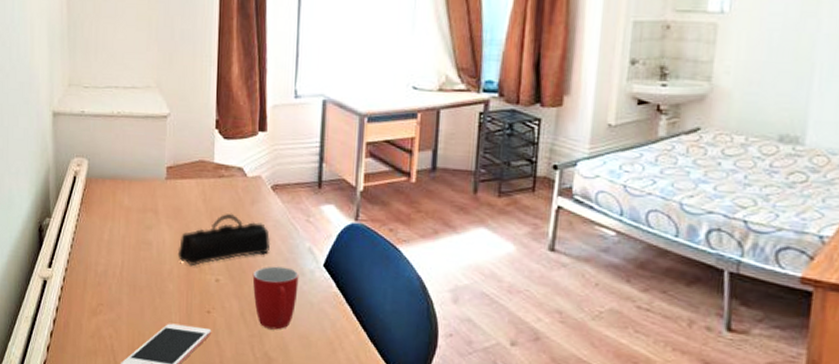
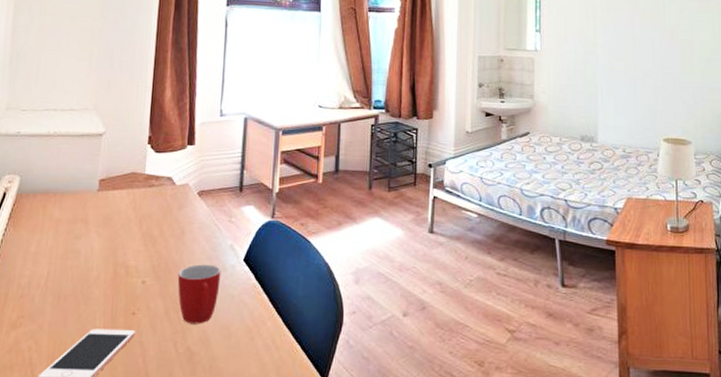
pencil case: present [177,213,271,267] -> none [105,218,196,271]

